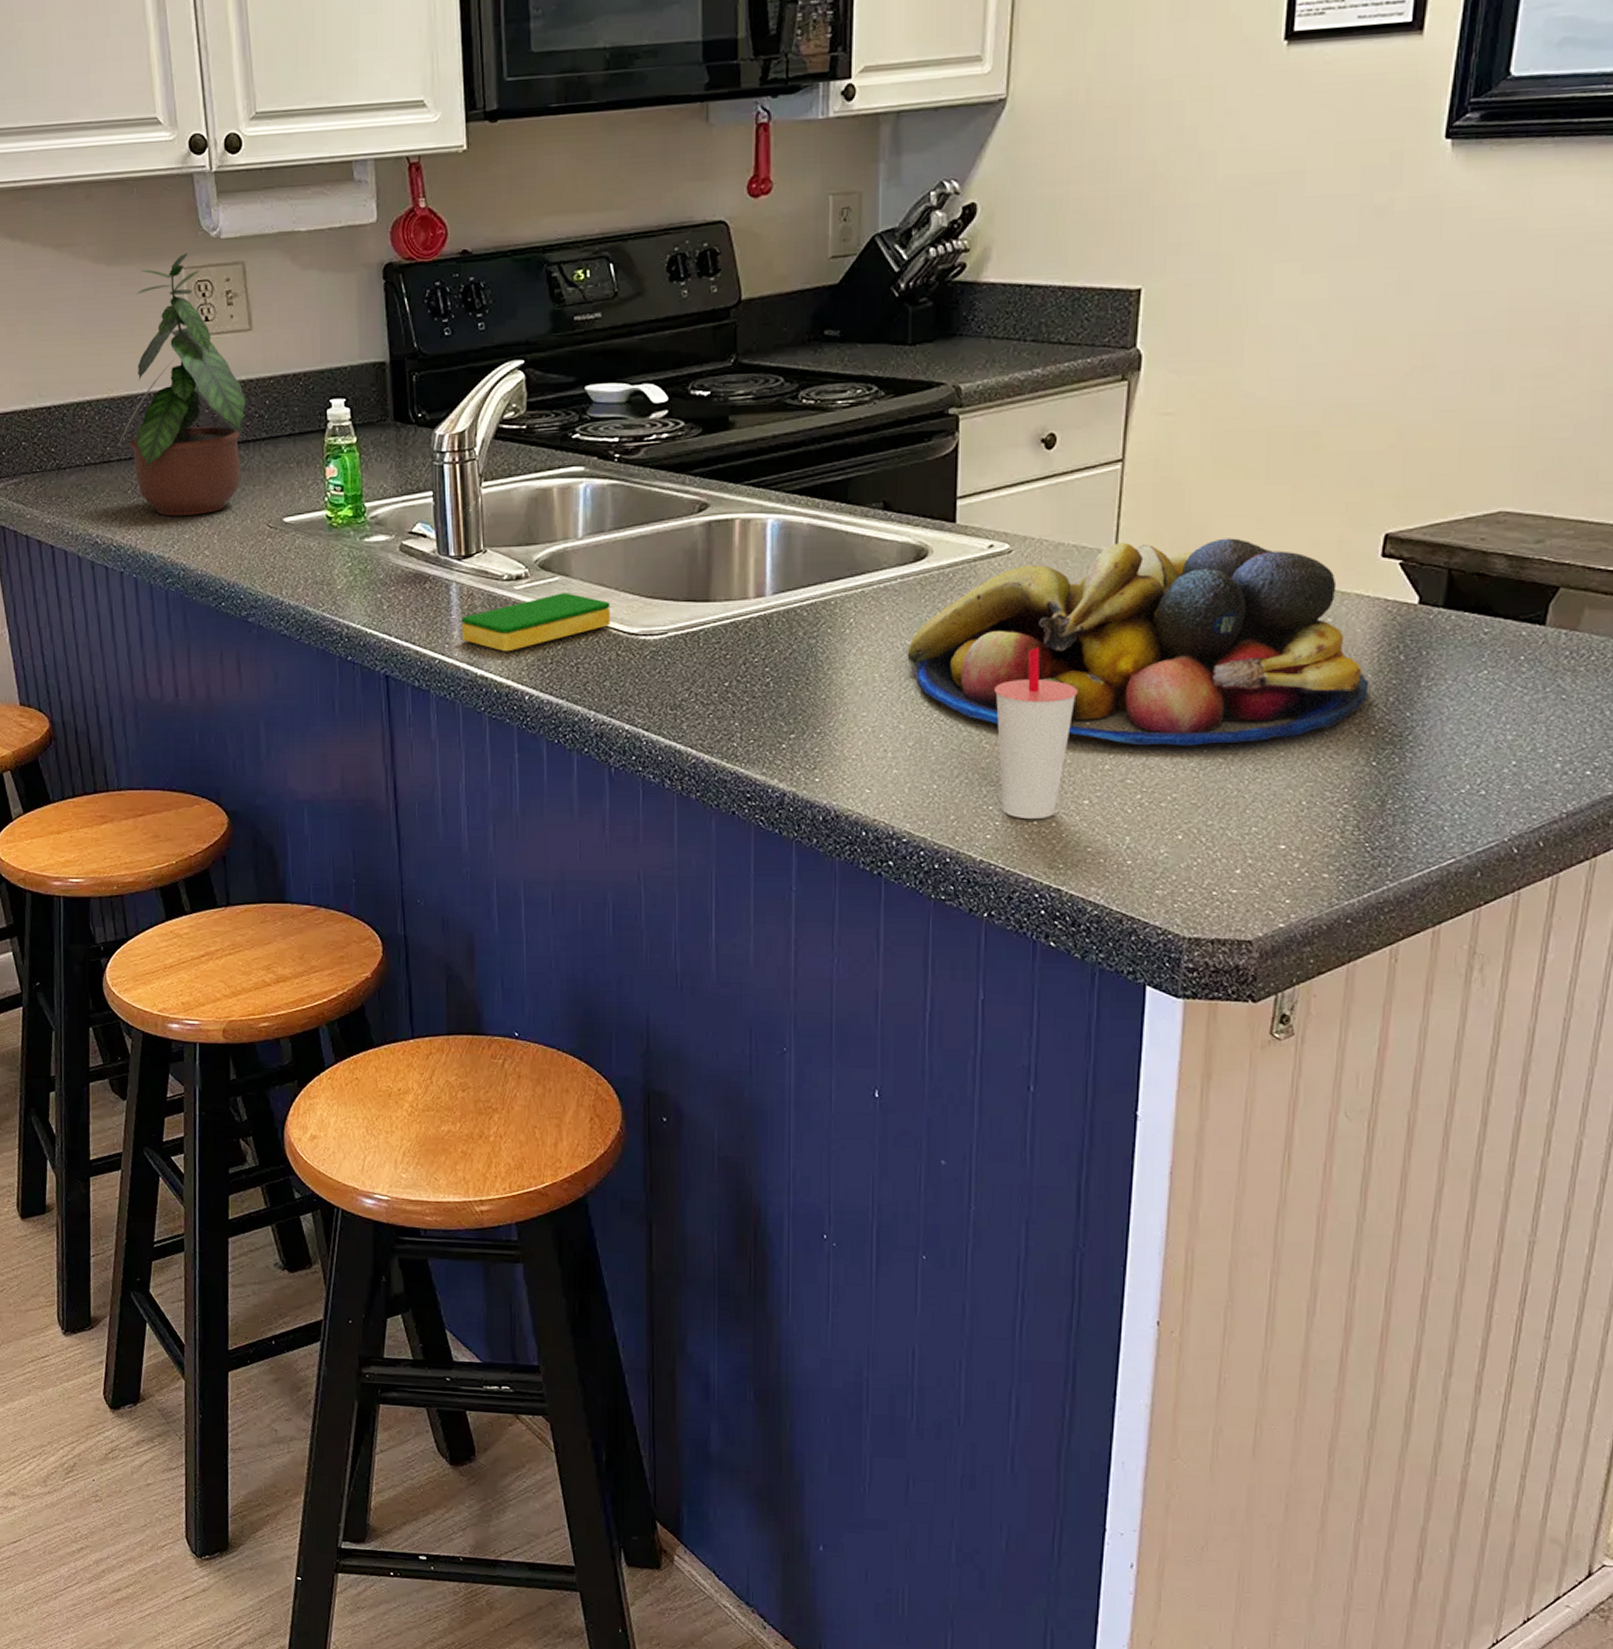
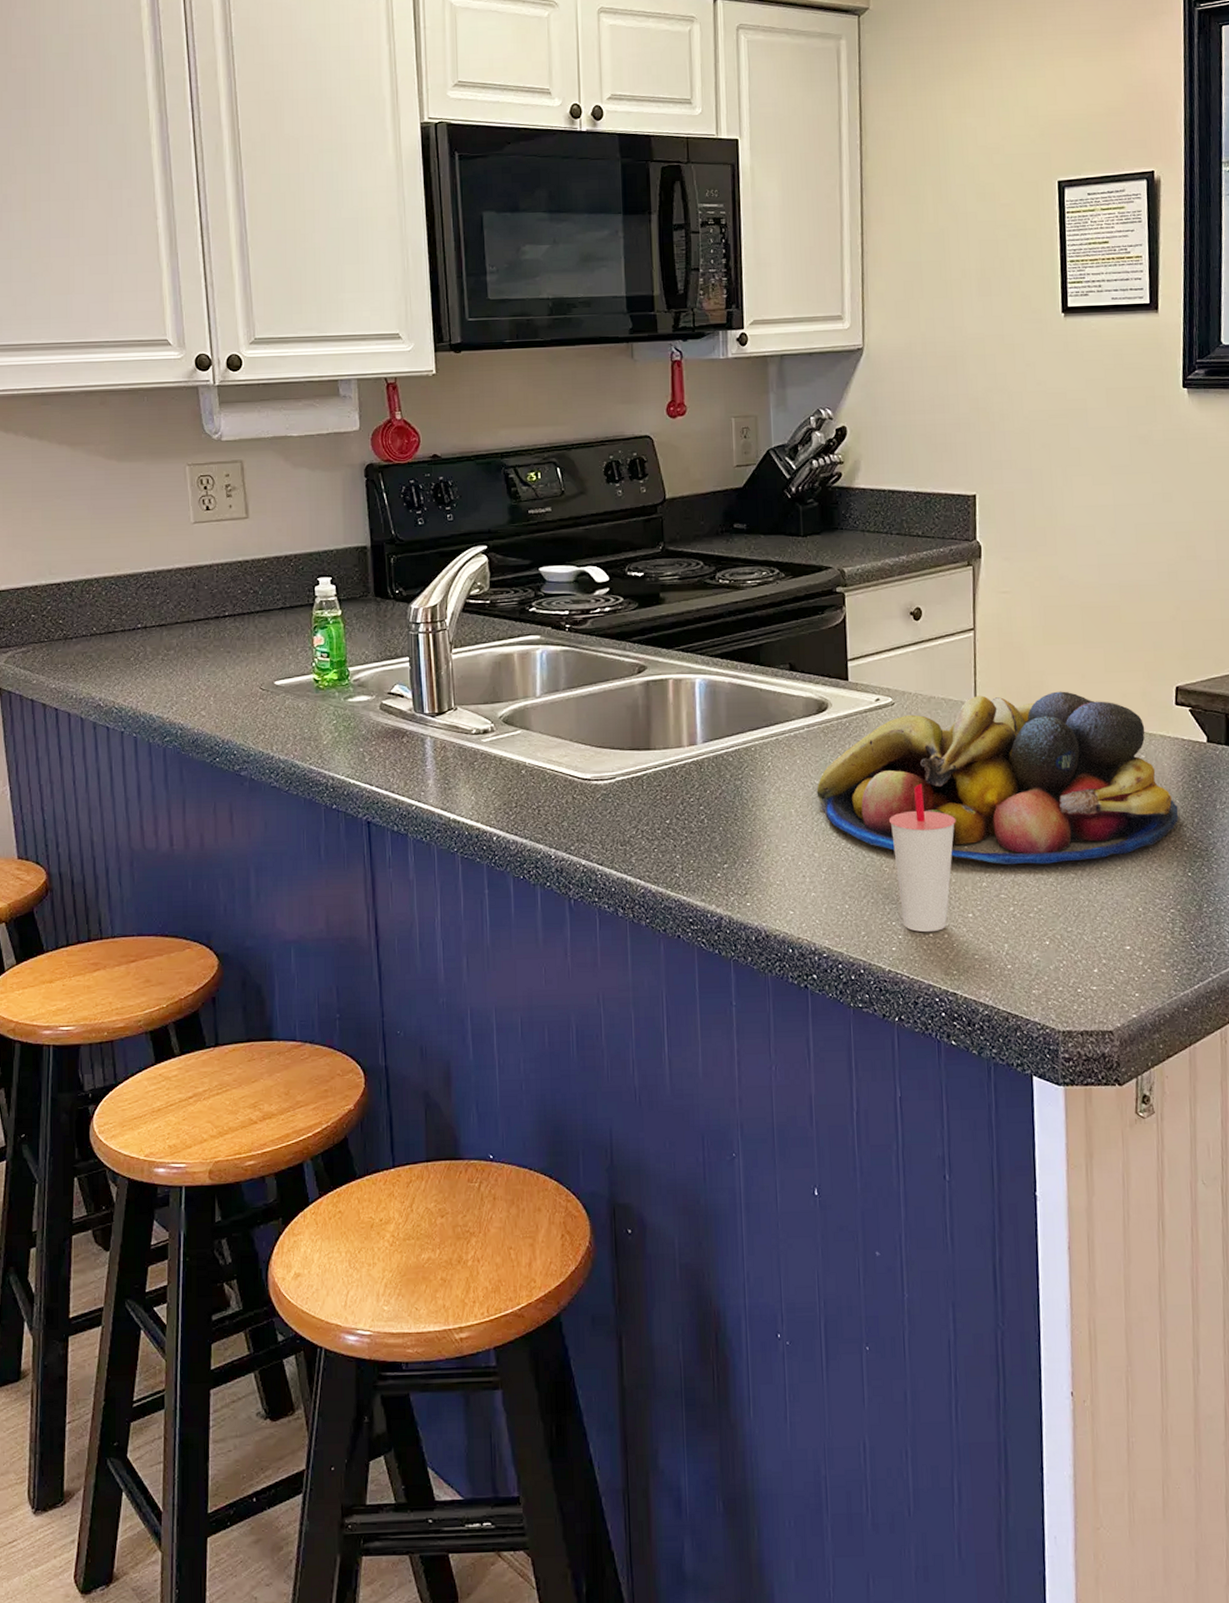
potted plant: present [118,252,246,516] -> none [123,451,242,680]
dish sponge: present [461,593,611,652] -> none [435,744,567,798]

